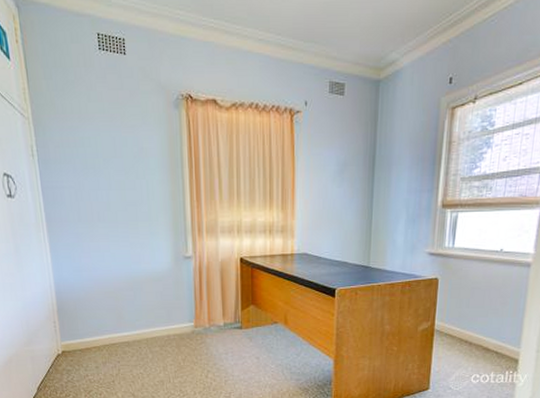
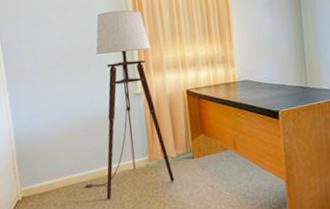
floor lamp: none [126,163,220,362] -> present [83,10,174,200]

